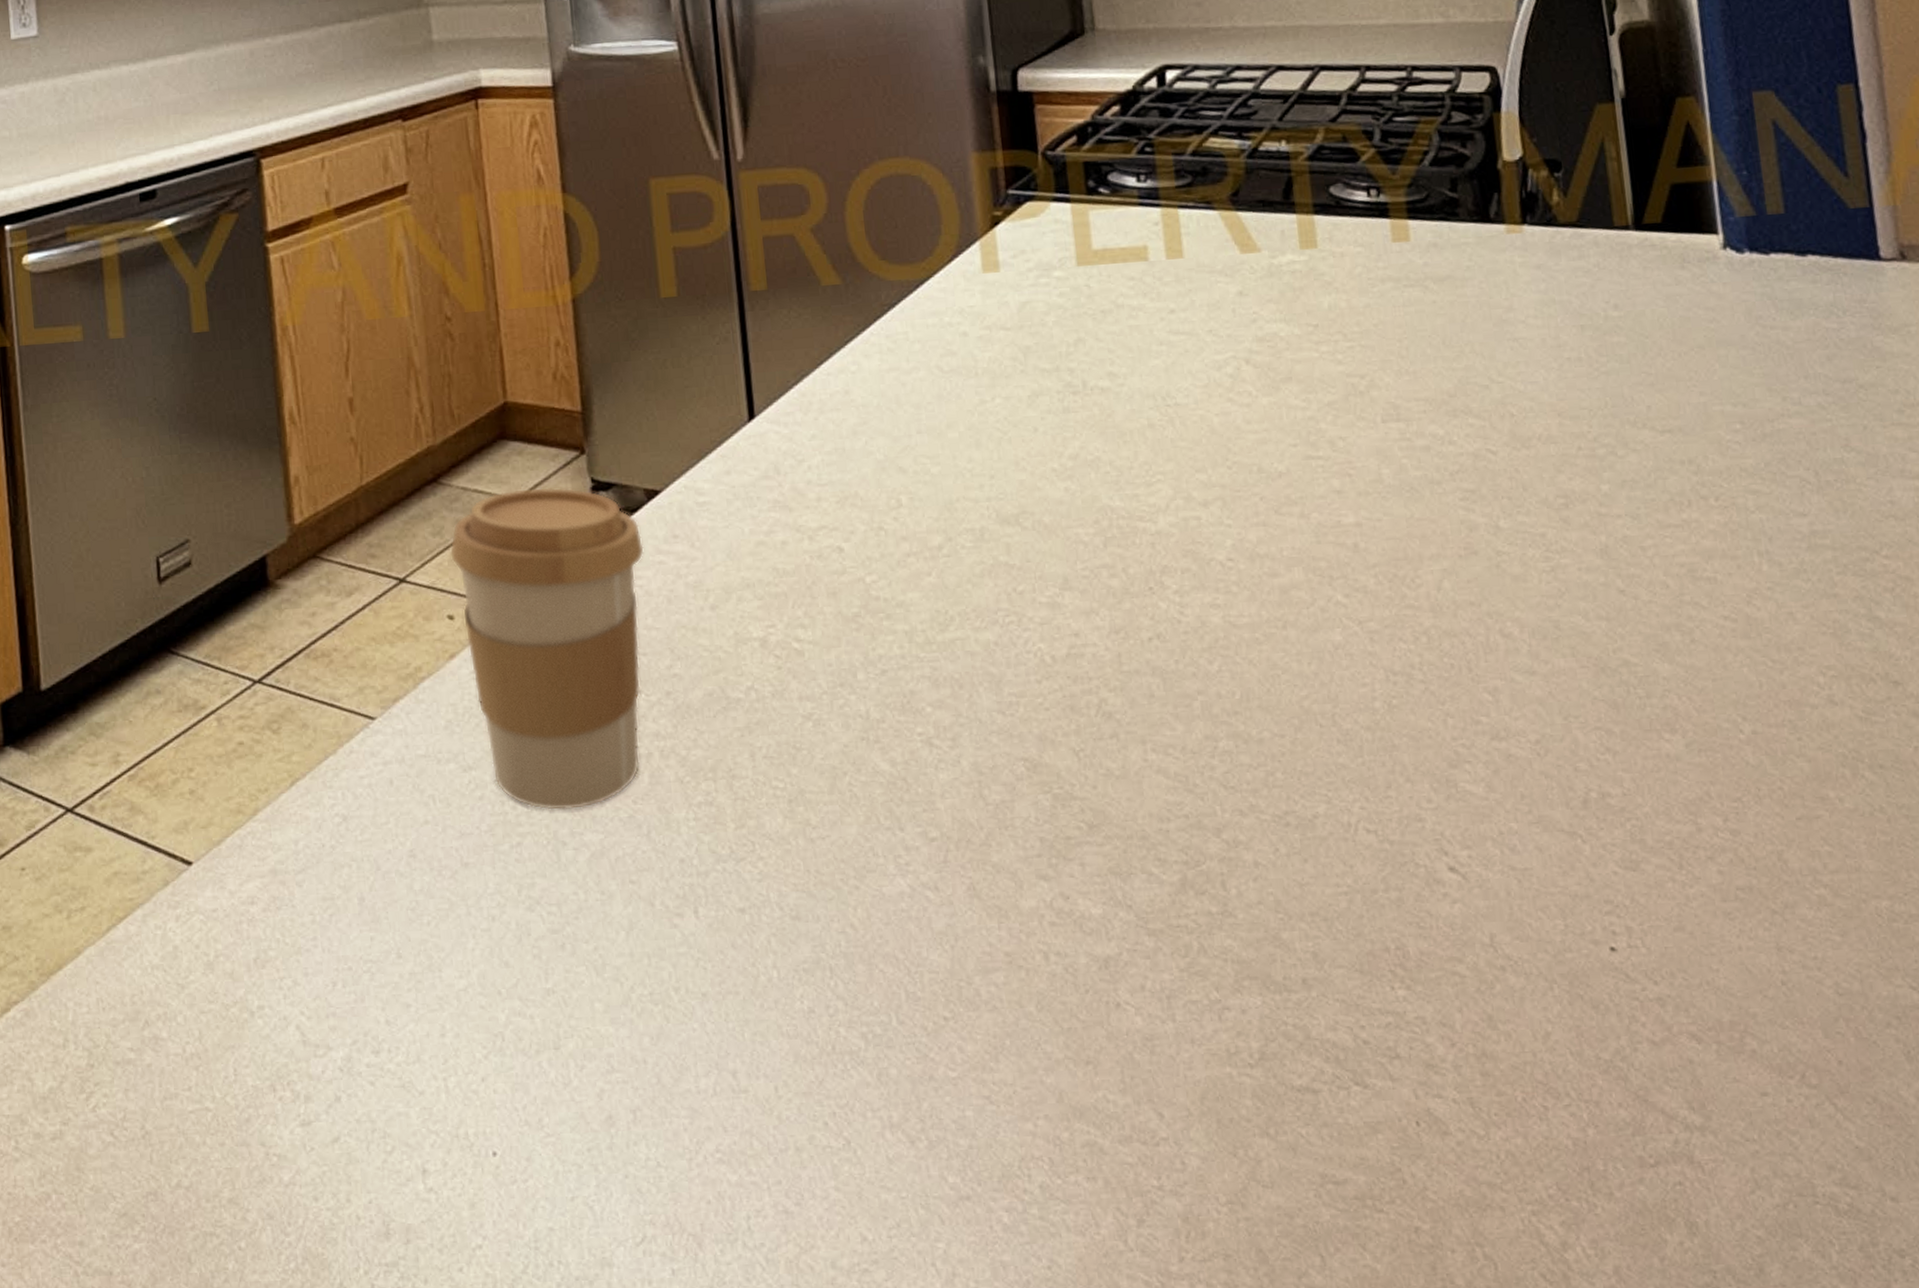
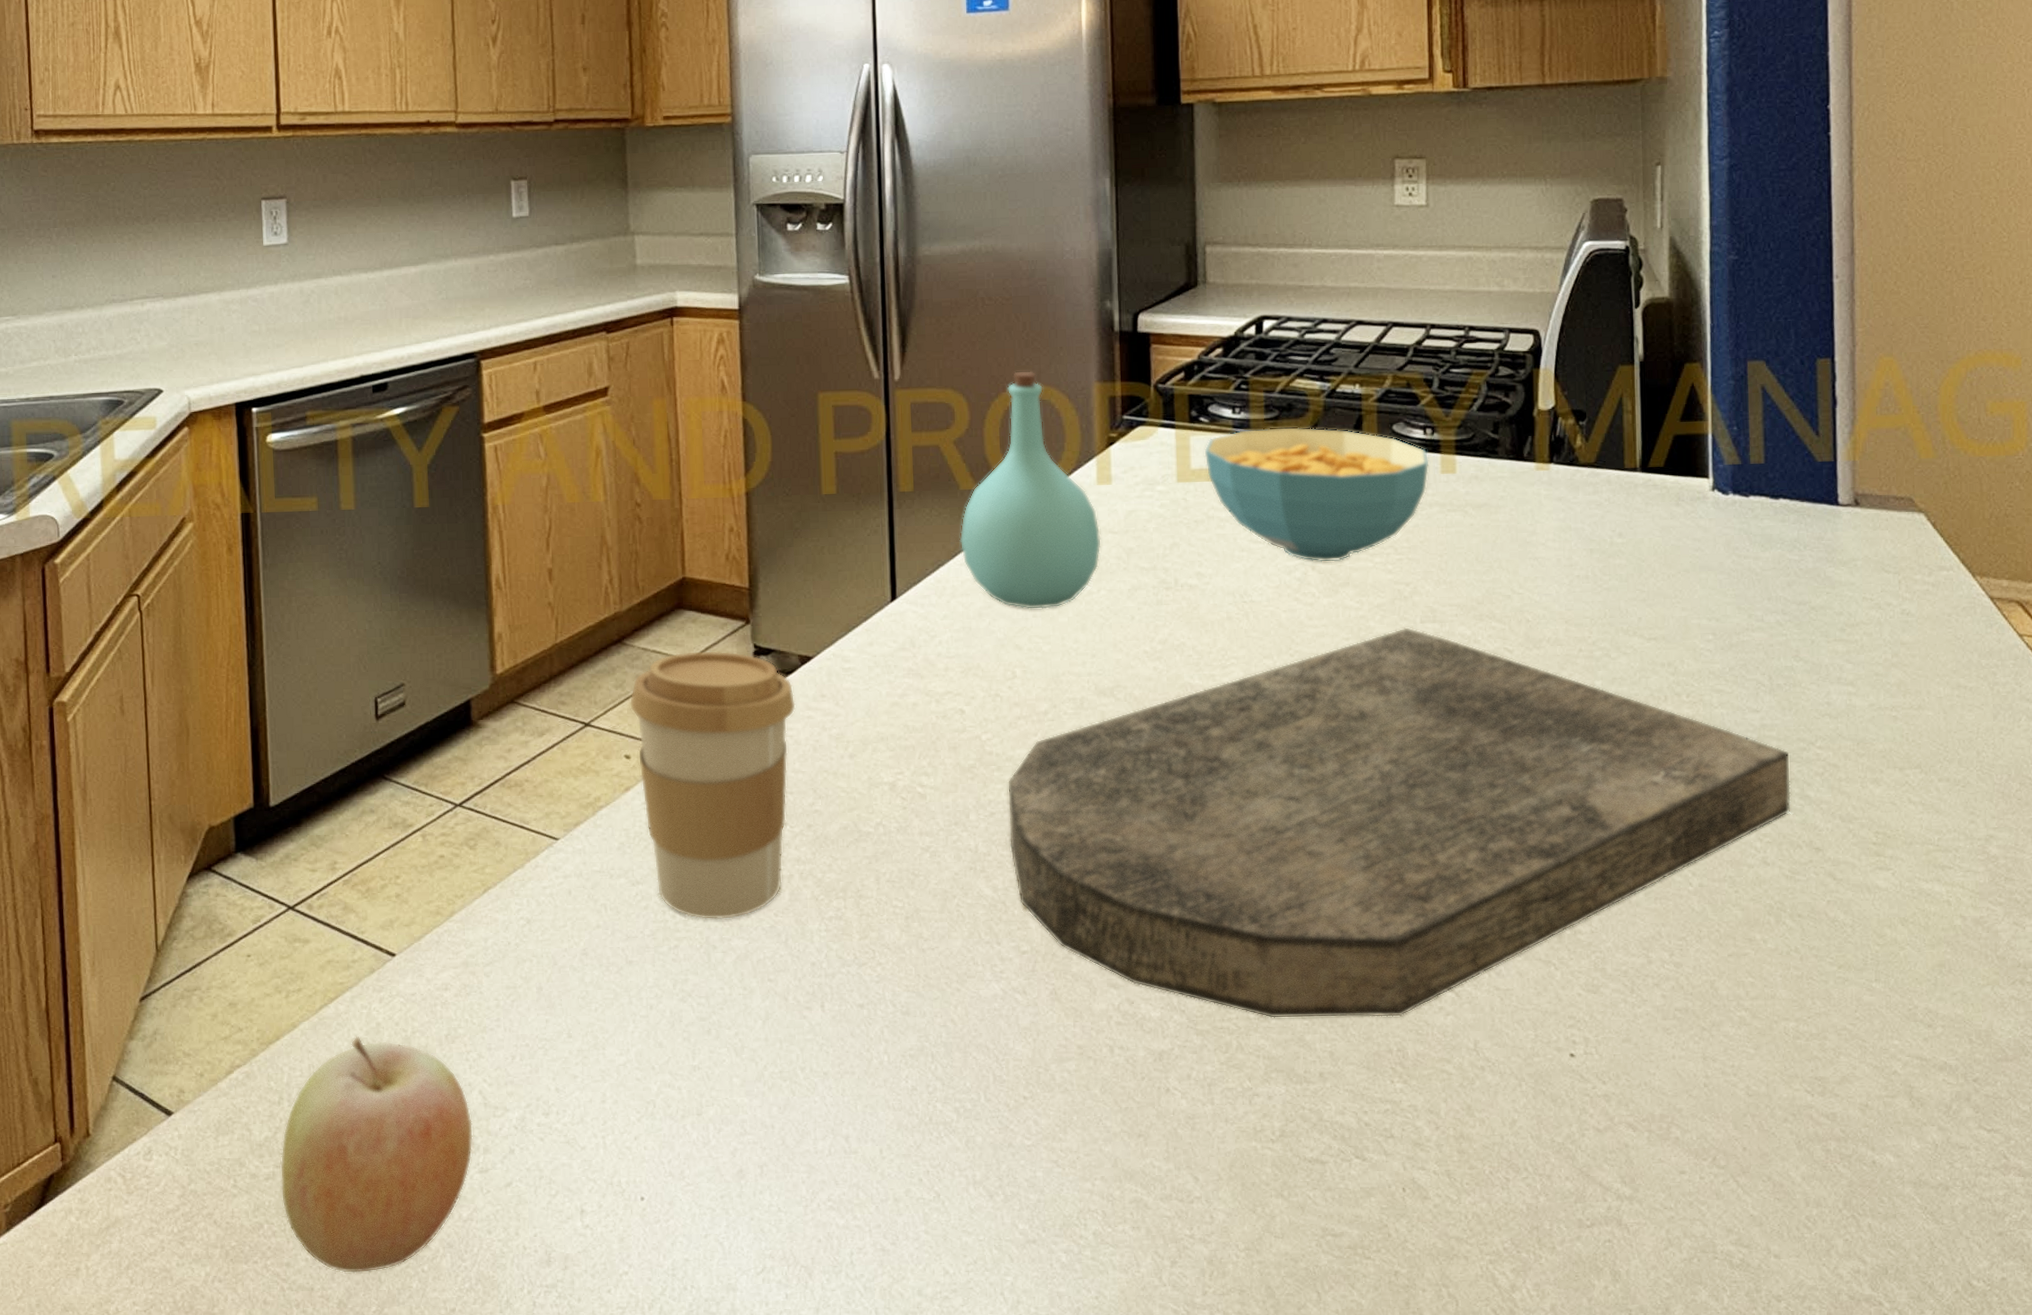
fruit: none [67,962,293,1253] -> present [279,1035,473,1274]
bottle: none [824,141,993,425] -> present [959,370,1101,610]
cutting board: none [899,428,1858,913] -> present [1007,627,1791,1019]
cereal bowl: none [1106,194,1378,355] -> present [1204,426,1430,562]

